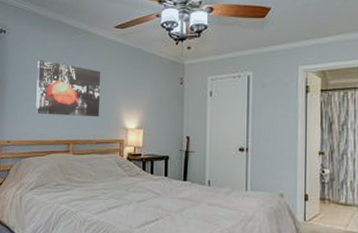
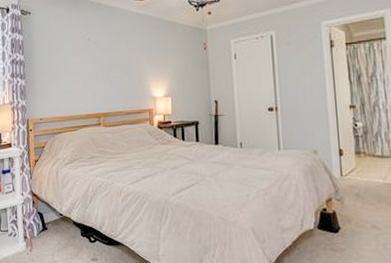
wall art: present [36,59,101,118] -> none [63,37,128,91]

